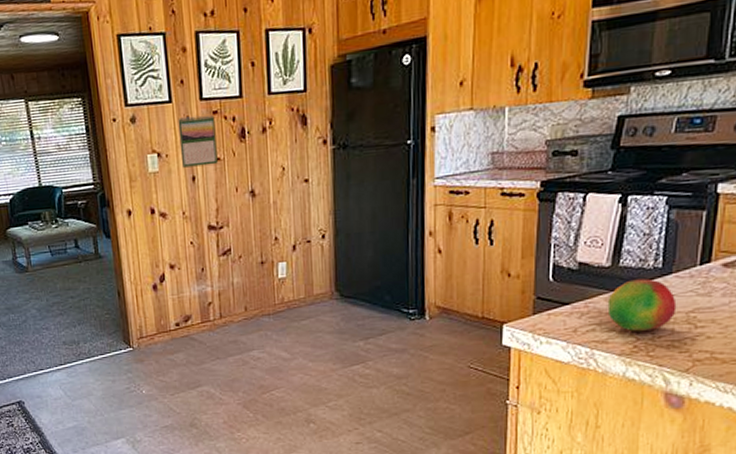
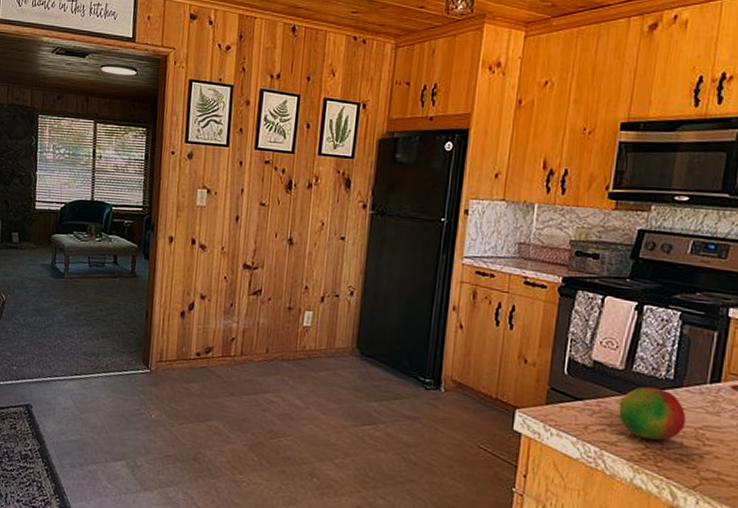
calendar: present [178,114,218,168] -> none [228,161,266,209]

